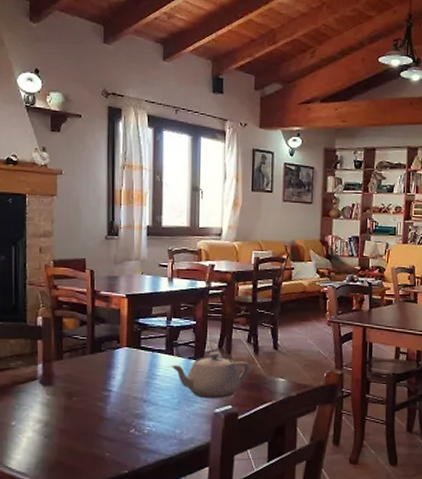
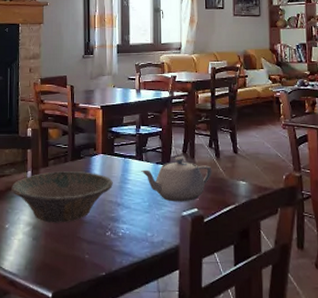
bowl: none [18,365,139,420] -> present [11,171,113,223]

